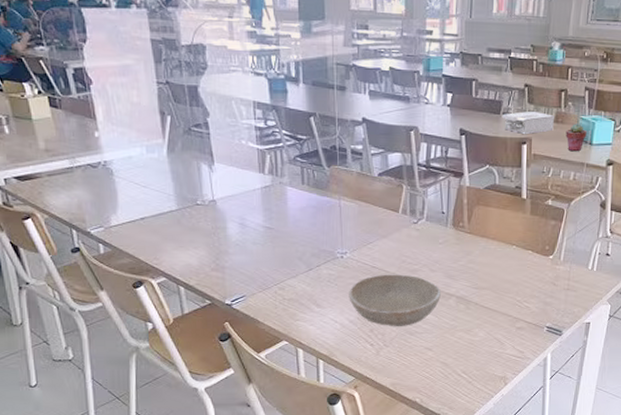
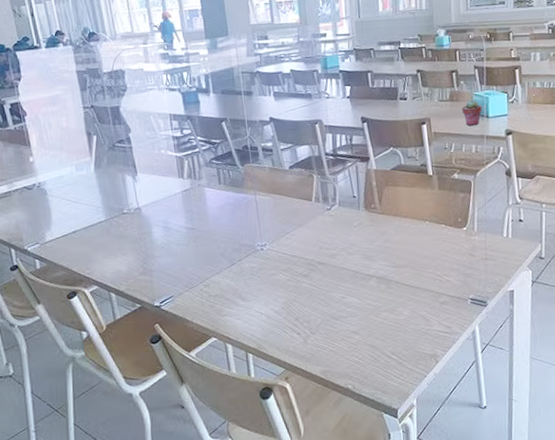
bowl: present [349,274,441,327] -> none [271,260,361,314]
tissue box: present [501,110,554,135] -> none [399,93,450,116]

